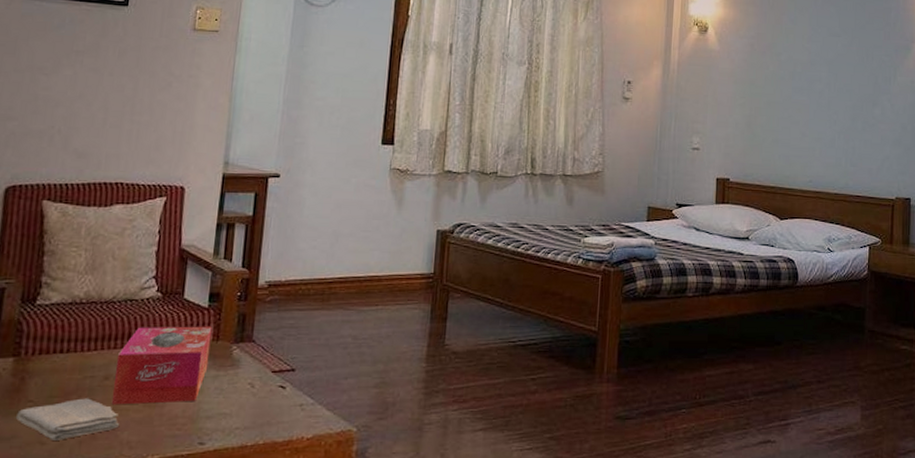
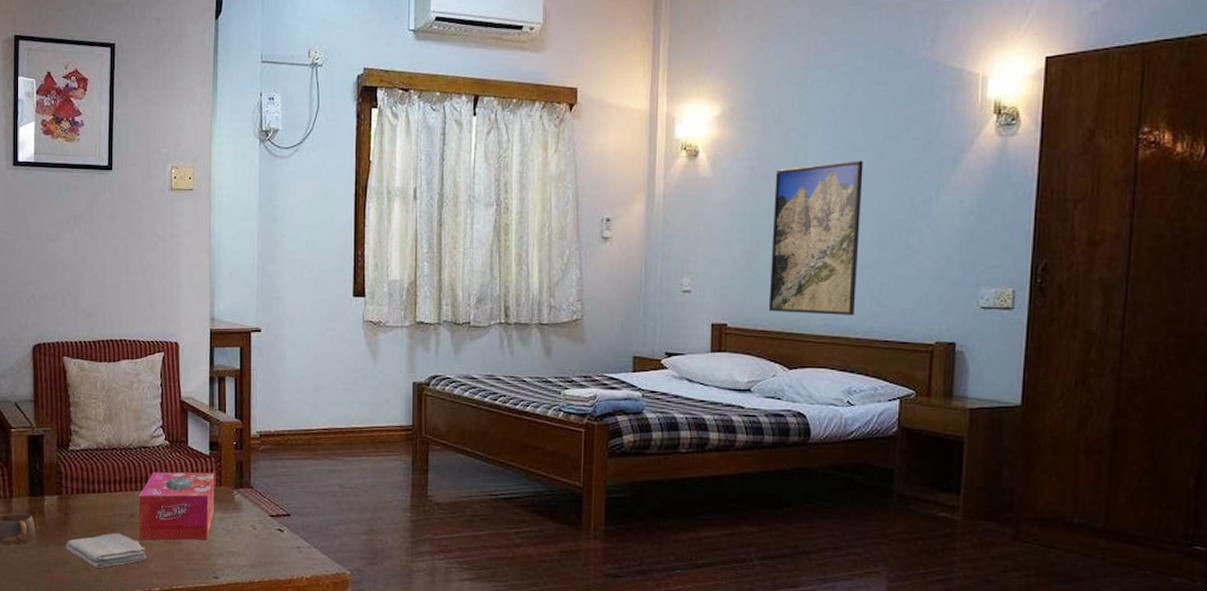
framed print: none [764,44,839,173] -> present [768,160,864,315]

